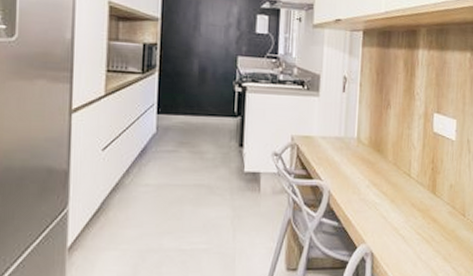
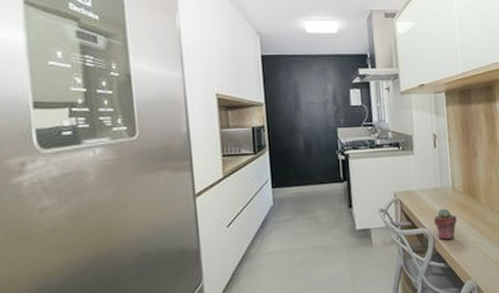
potted succulent: none [331,161,358,196] -> present [433,208,457,240]

